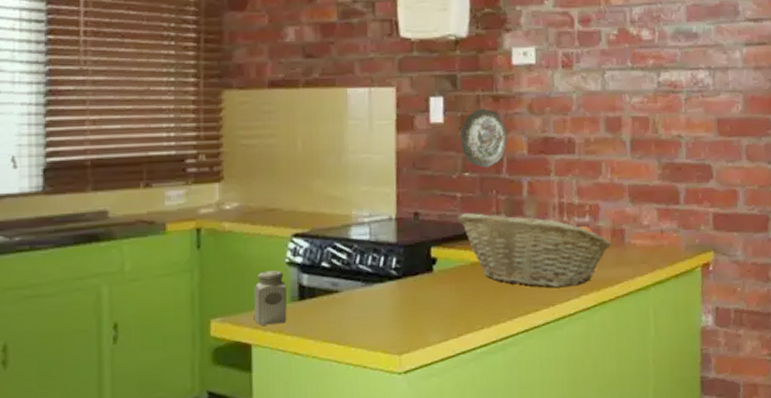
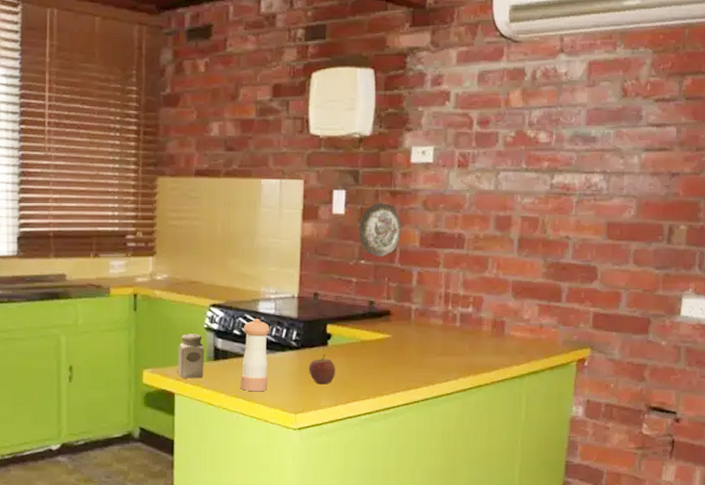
pepper shaker: none [332,247,366,334] -> present [240,319,270,392]
apple: none [413,281,444,318] -> present [309,354,335,385]
fruit basket: present [457,212,612,288] -> none [352,296,492,368]

